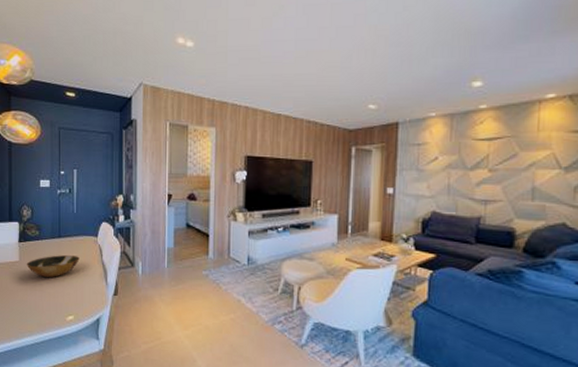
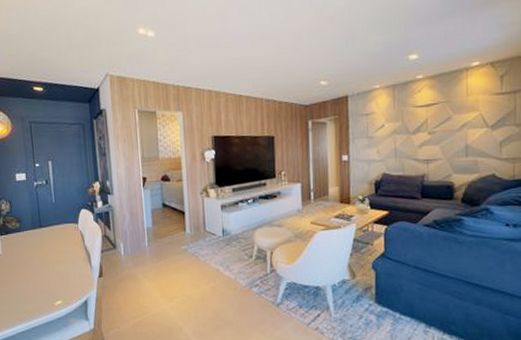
bowl: present [26,255,80,278] -> none [9,243,63,267]

